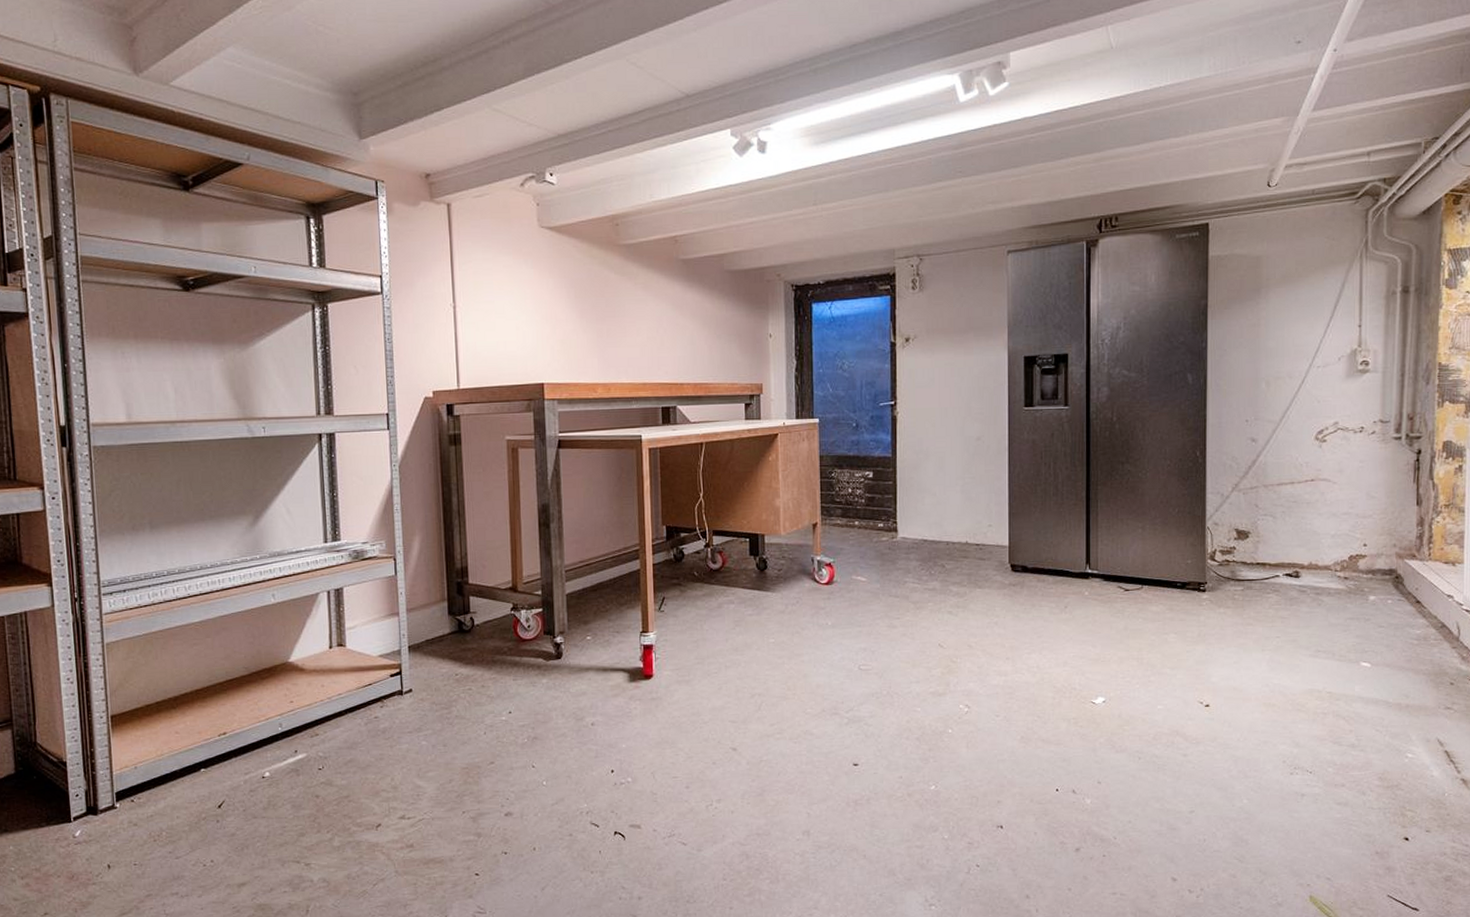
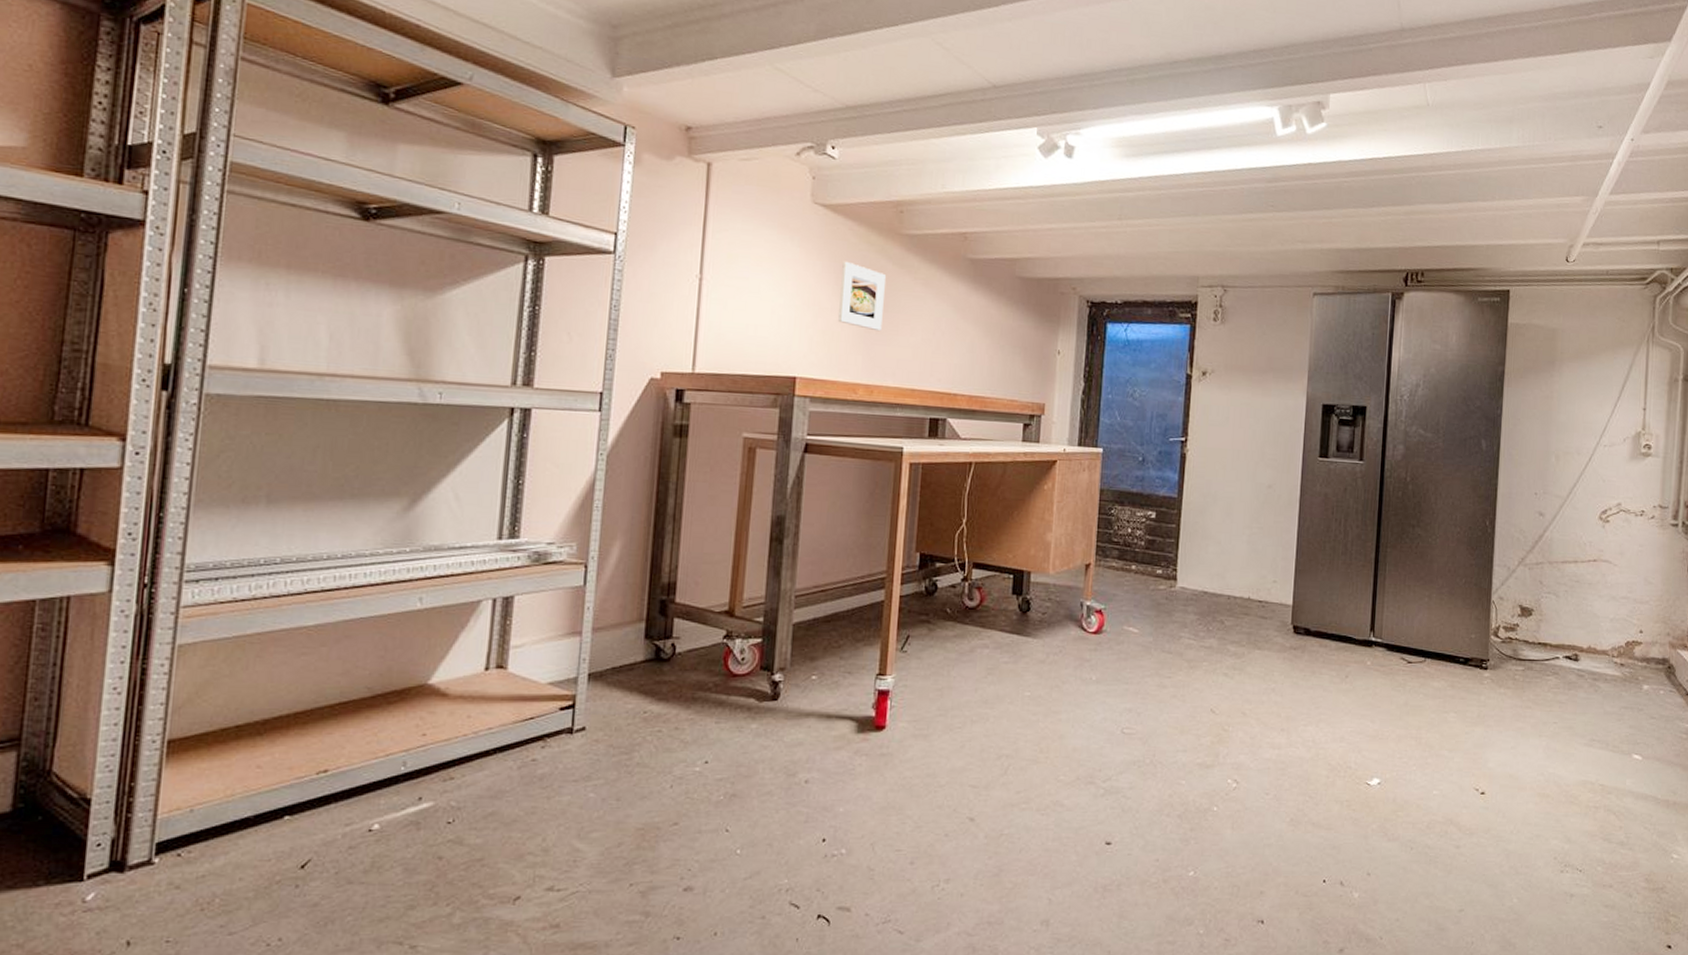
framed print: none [571,276,611,335] -> present [838,261,886,332]

